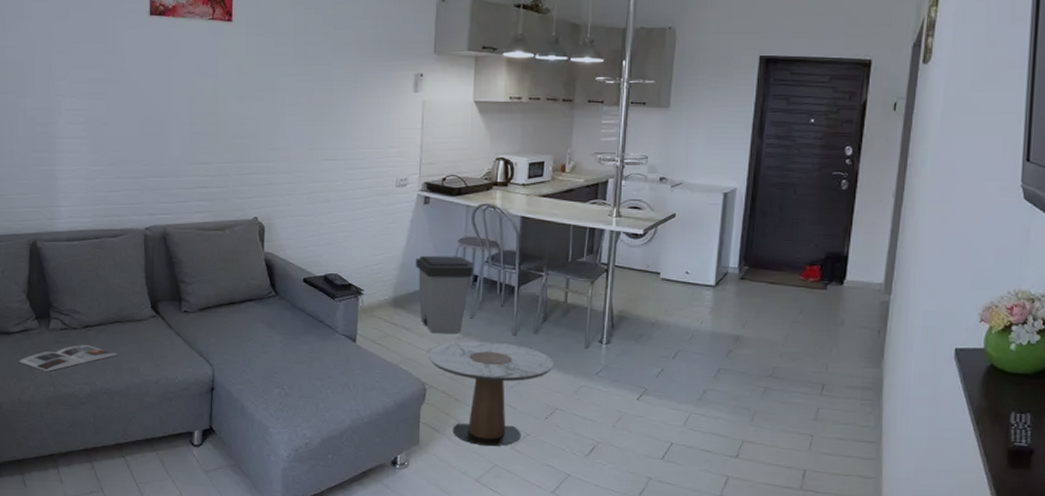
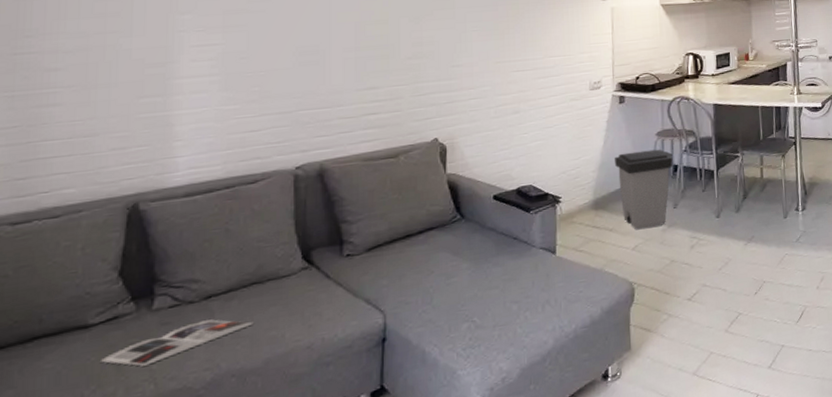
side table: present [429,341,554,447] -> none [634,226,758,337]

